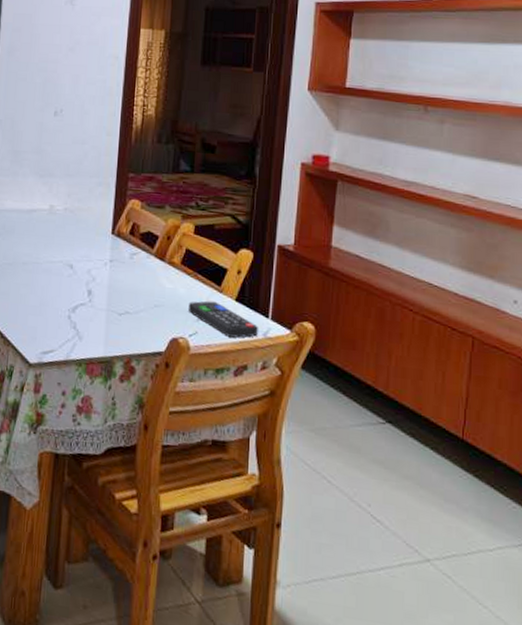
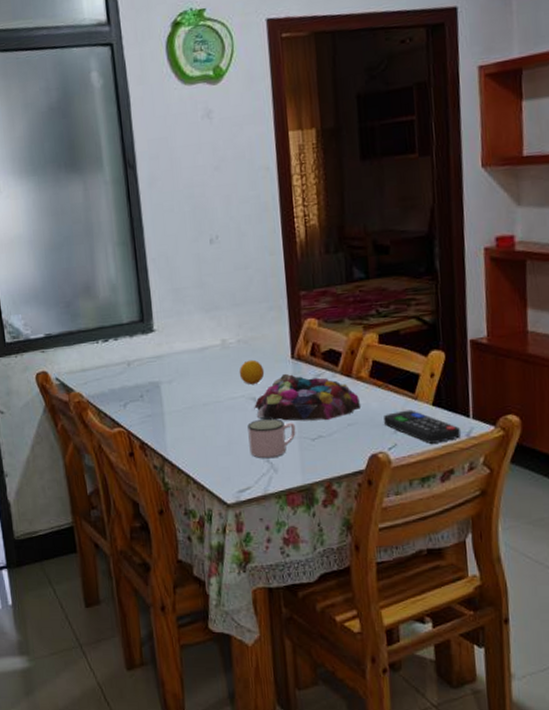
mug: none [59,286,106,326] -> present [247,418,296,459]
fruit: none [61,228,85,253] -> present [239,359,265,385]
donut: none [70,246,169,298] -> present [254,373,360,421]

